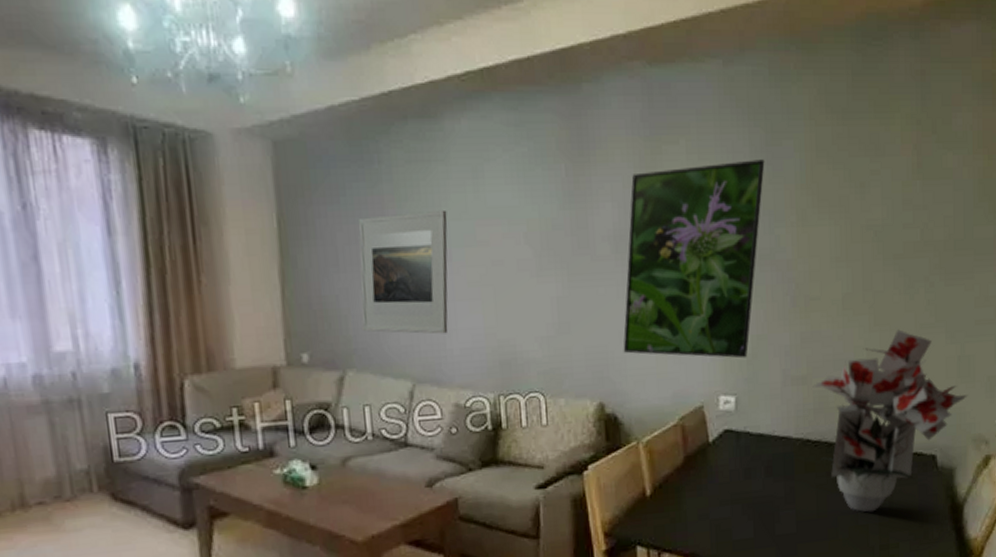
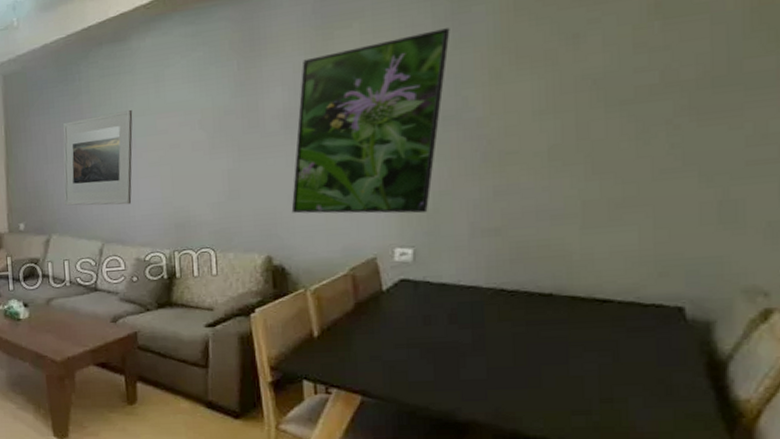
bouquet: present [813,329,968,513] -> none [508,176,735,364]

